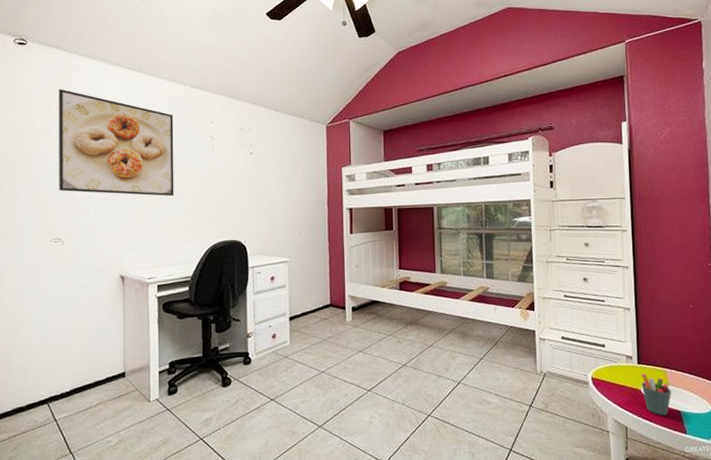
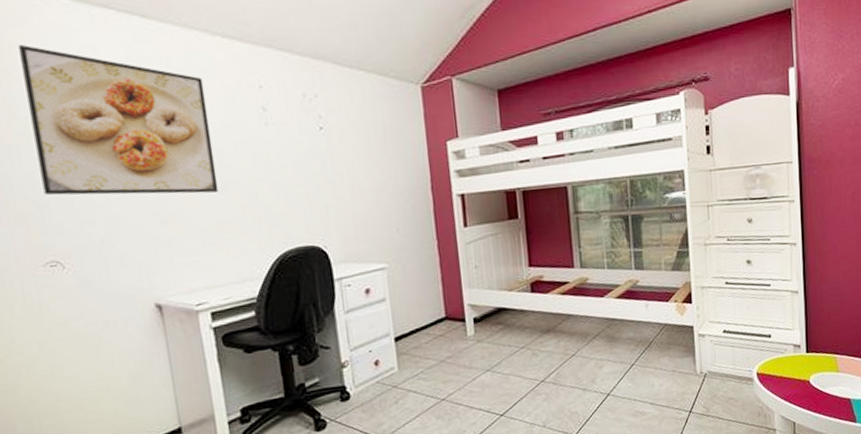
pen holder: present [641,373,671,415] -> none [810,362,841,406]

